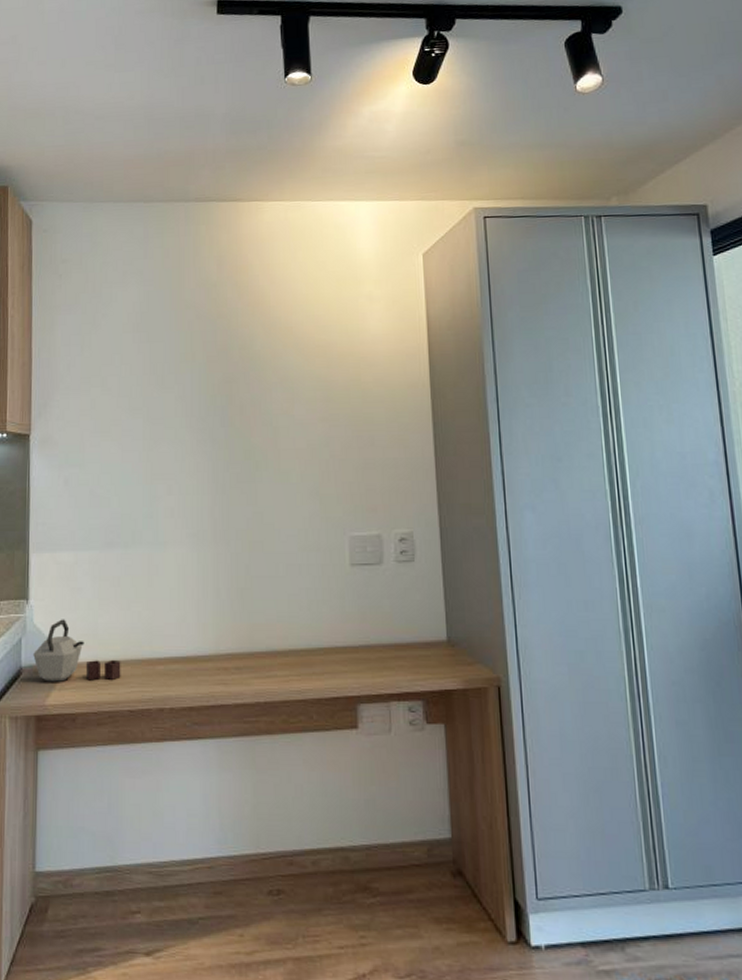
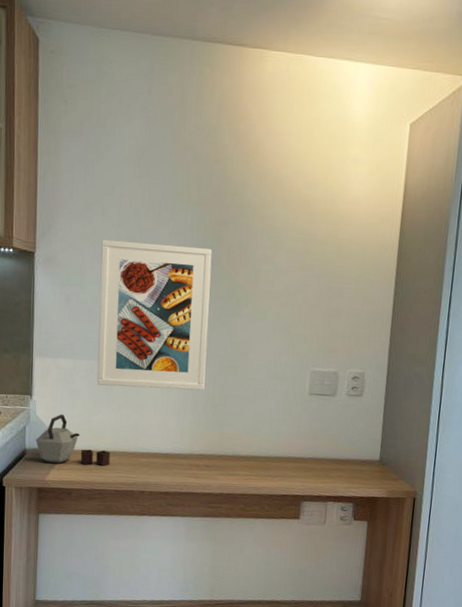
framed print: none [101,409,226,579] -> present [97,239,213,391]

